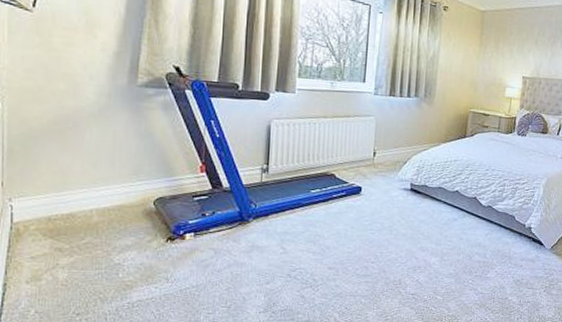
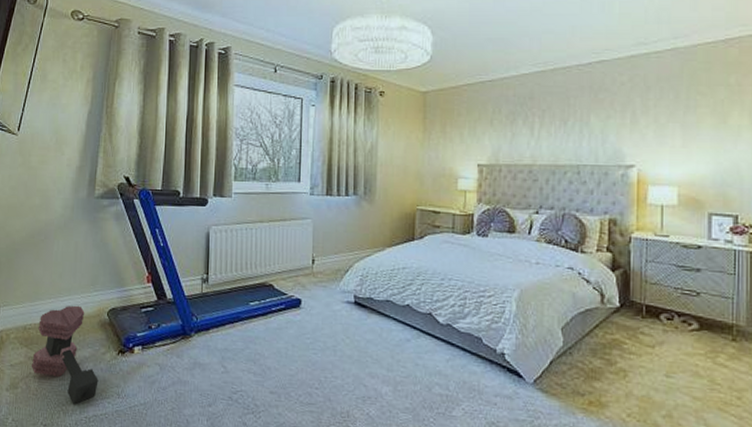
dumbbells: none [58,195,144,292] -> present [31,305,99,405]

